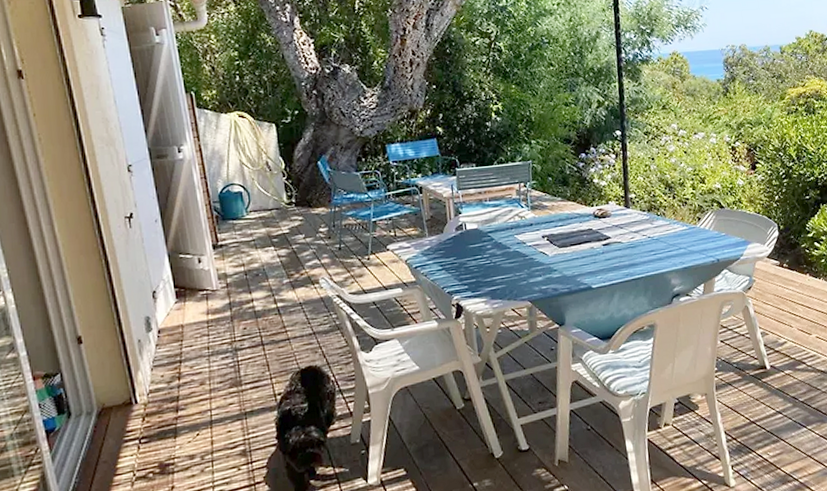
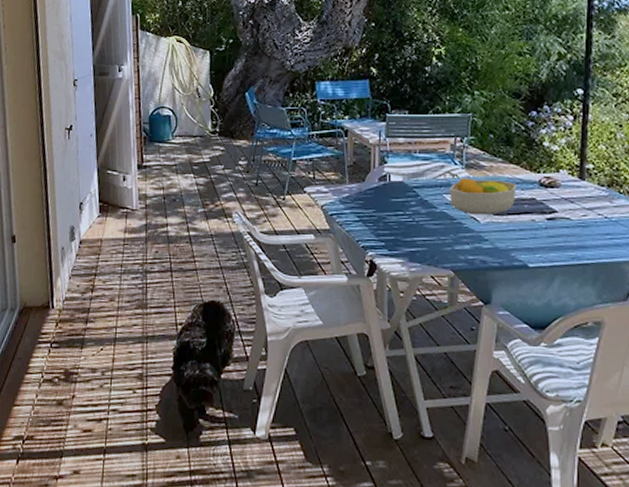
fruit bowl: none [519,216,576,250] -> present [449,178,516,216]

